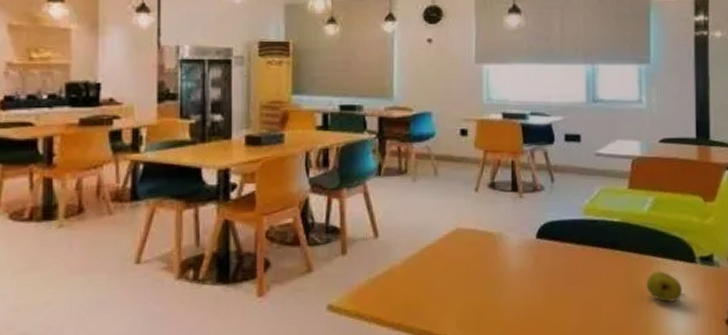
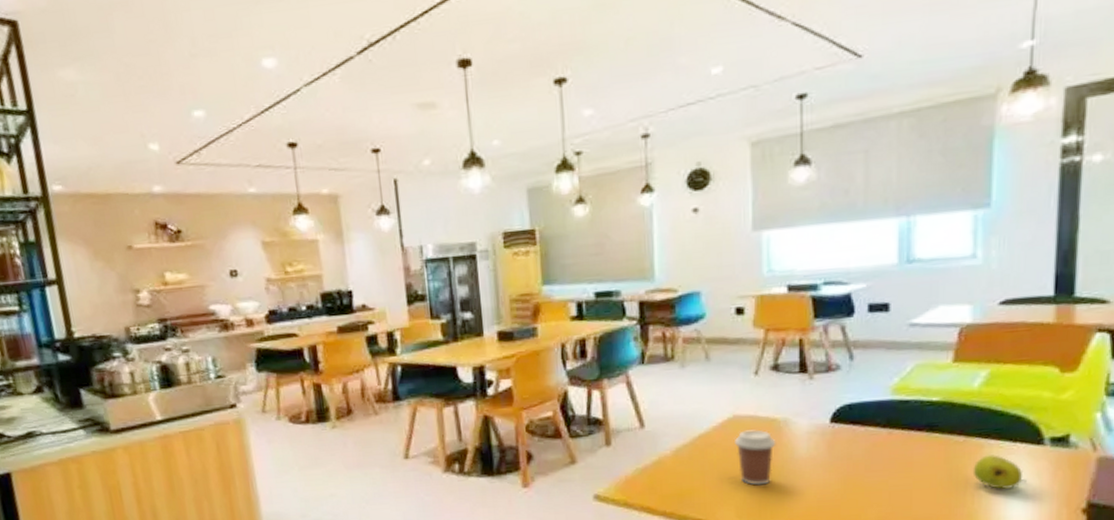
coffee cup: none [458,243,492,297] -> present [735,429,776,486]

